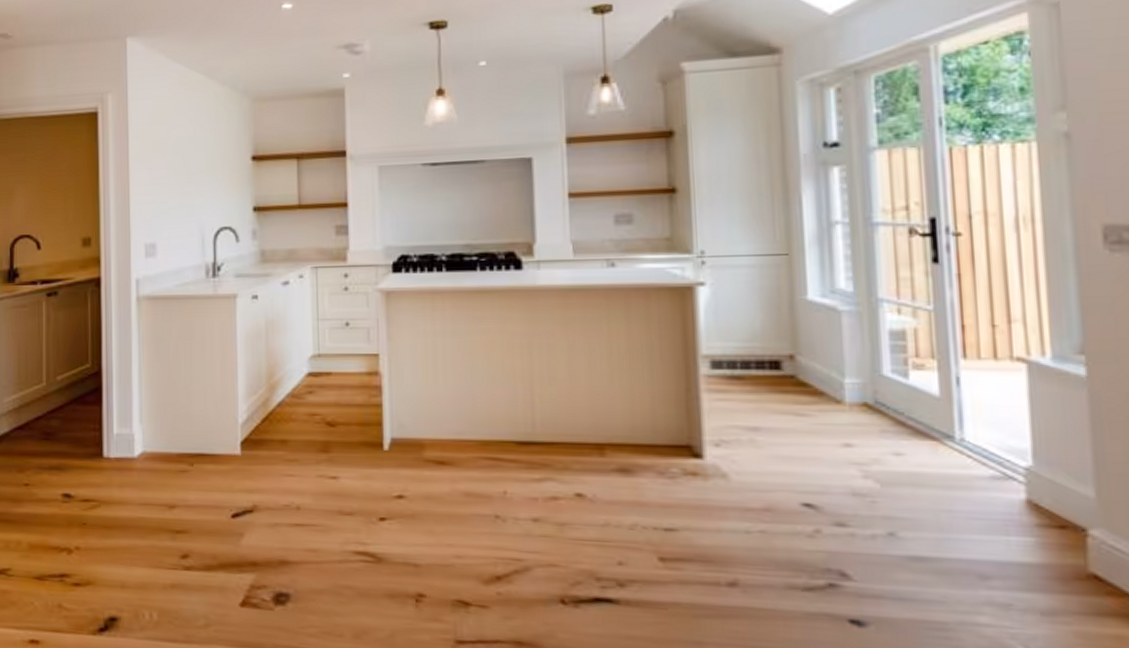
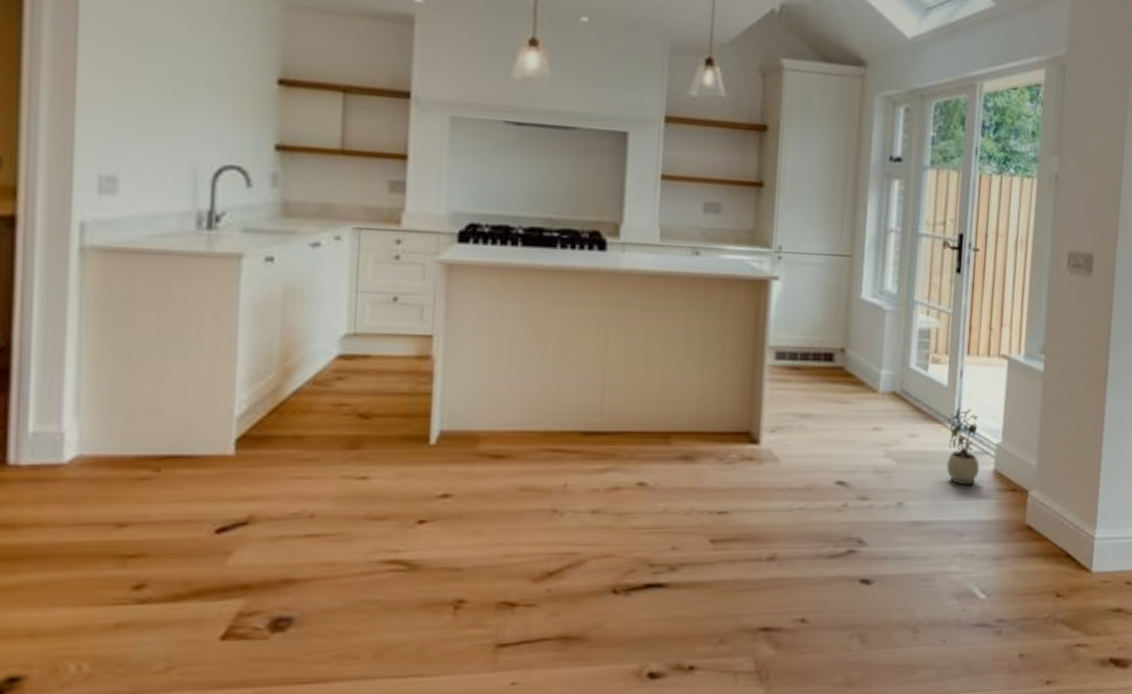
potted plant: none [947,421,1003,517] -> present [946,407,979,485]

